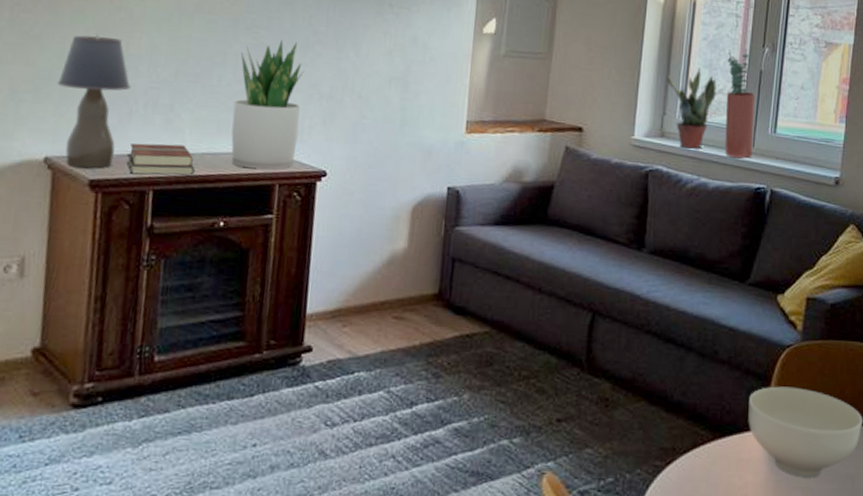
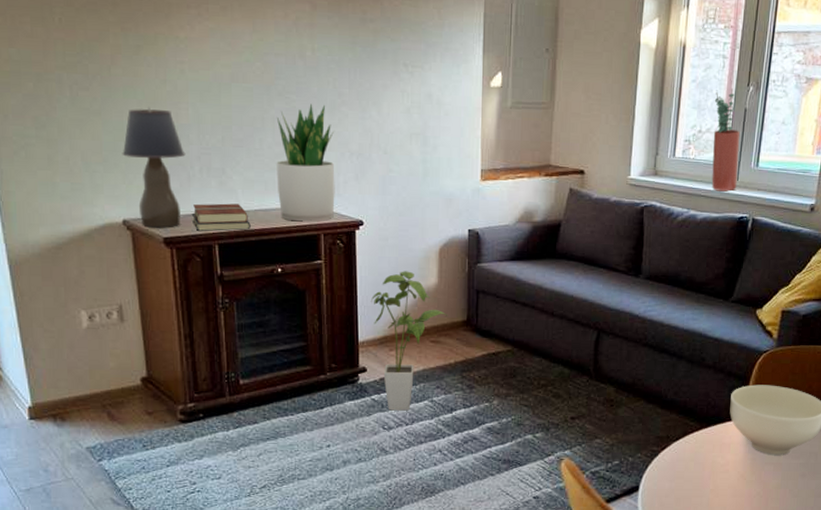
house plant: none [325,231,417,403] -> present [370,271,448,411]
potted plant: present [666,67,717,149] -> none [658,108,705,185]

